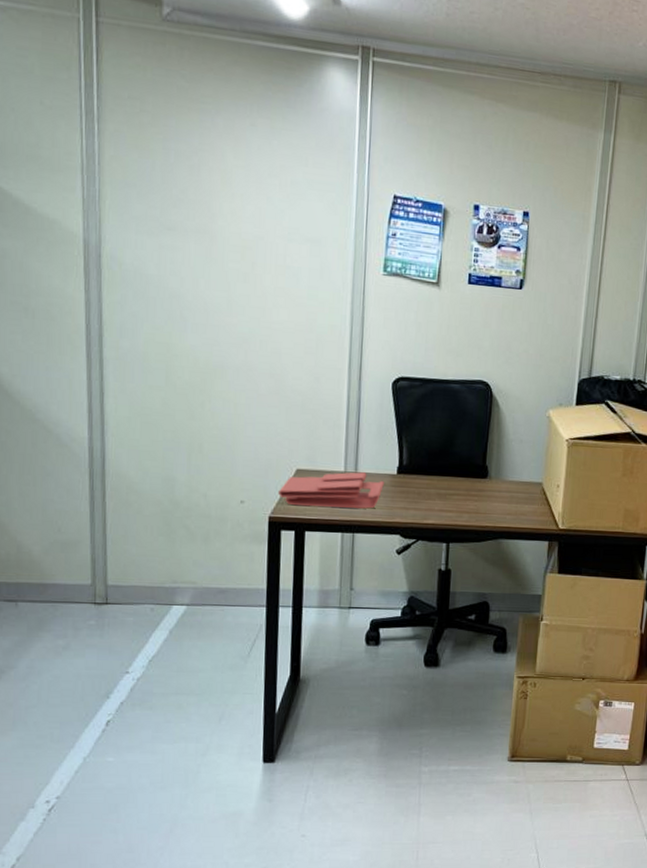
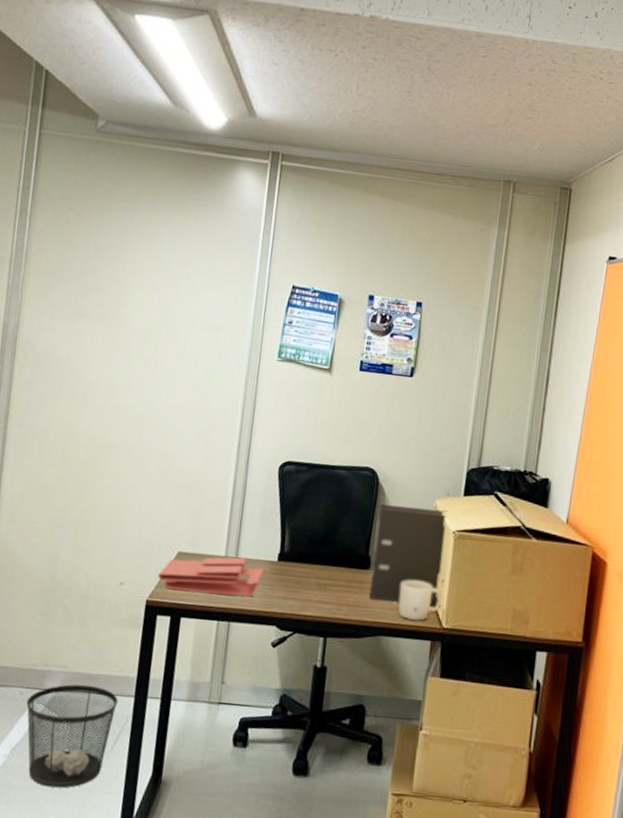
waste bin: none [159,598,250,692] -> present [26,684,119,789]
binder: none [488,416,561,510] -> present [369,504,448,607]
mug: none [516,486,557,523] -> present [398,579,442,621]

